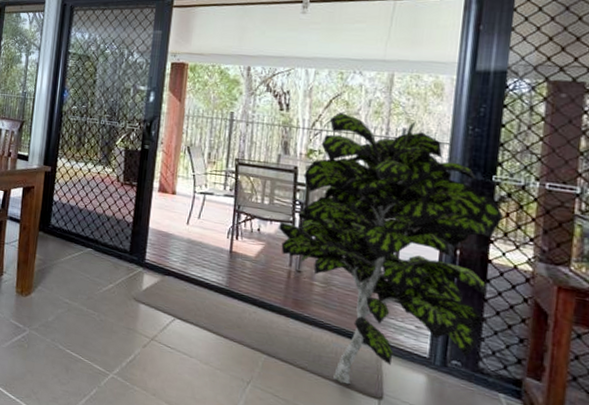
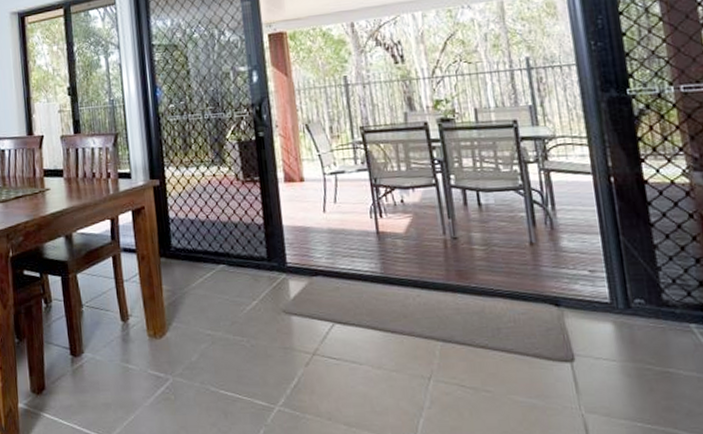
indoor plant: present [279,113,505,385] -> none [422,46,656,354]

